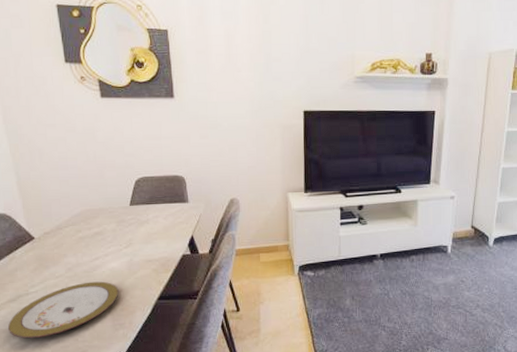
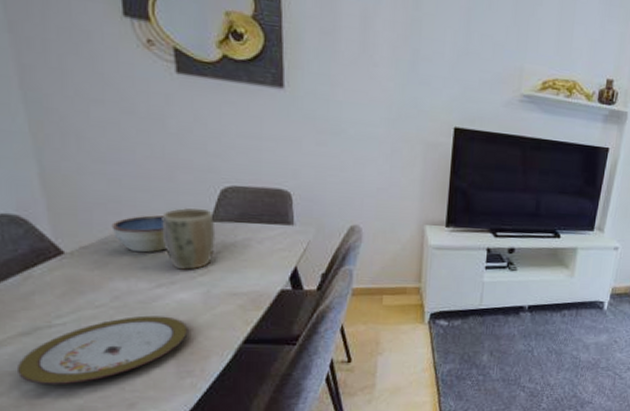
bowl: none [64,205,101,234] -> present [111,215,167,253]
plant pot: none [96,196,134,245] -> present [162,207,216,270]

